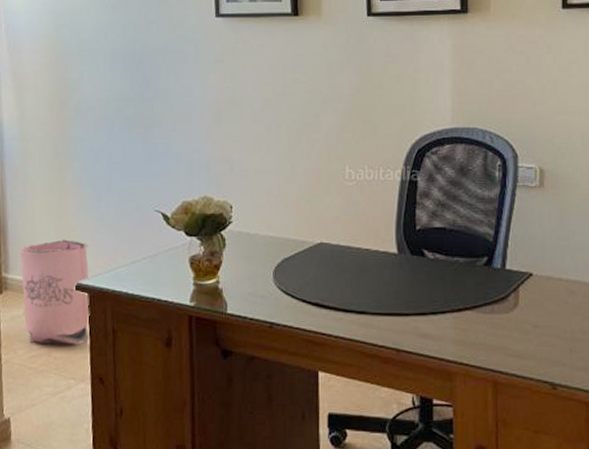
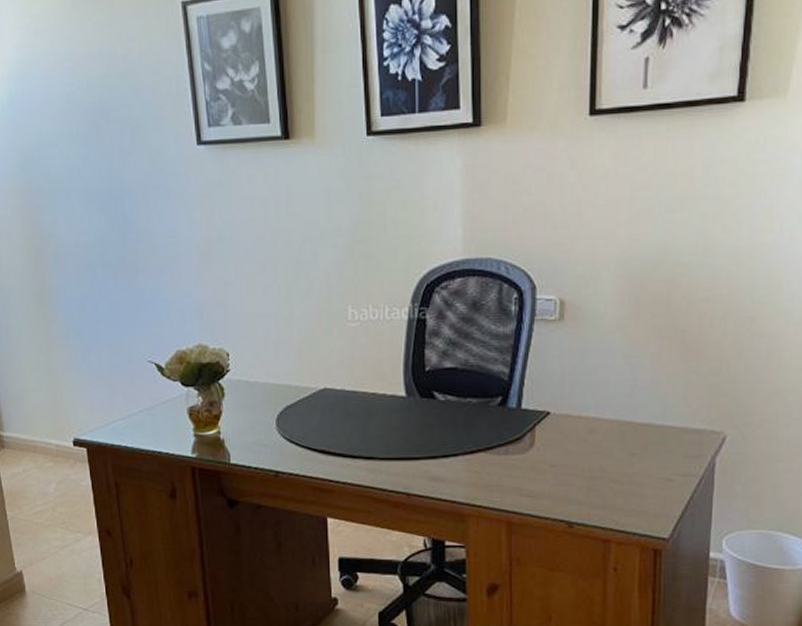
bag: present [19,239,90,345] -> none [12,395,92,500]

